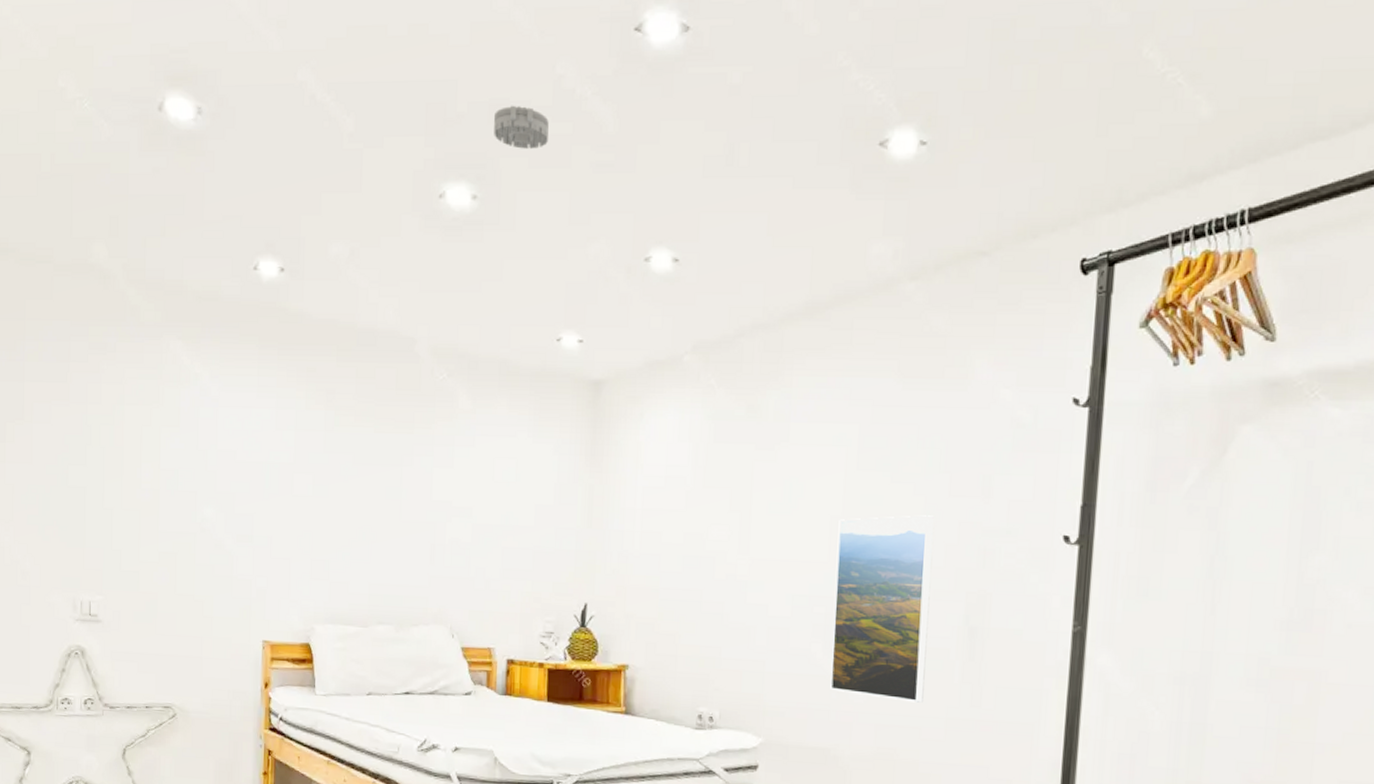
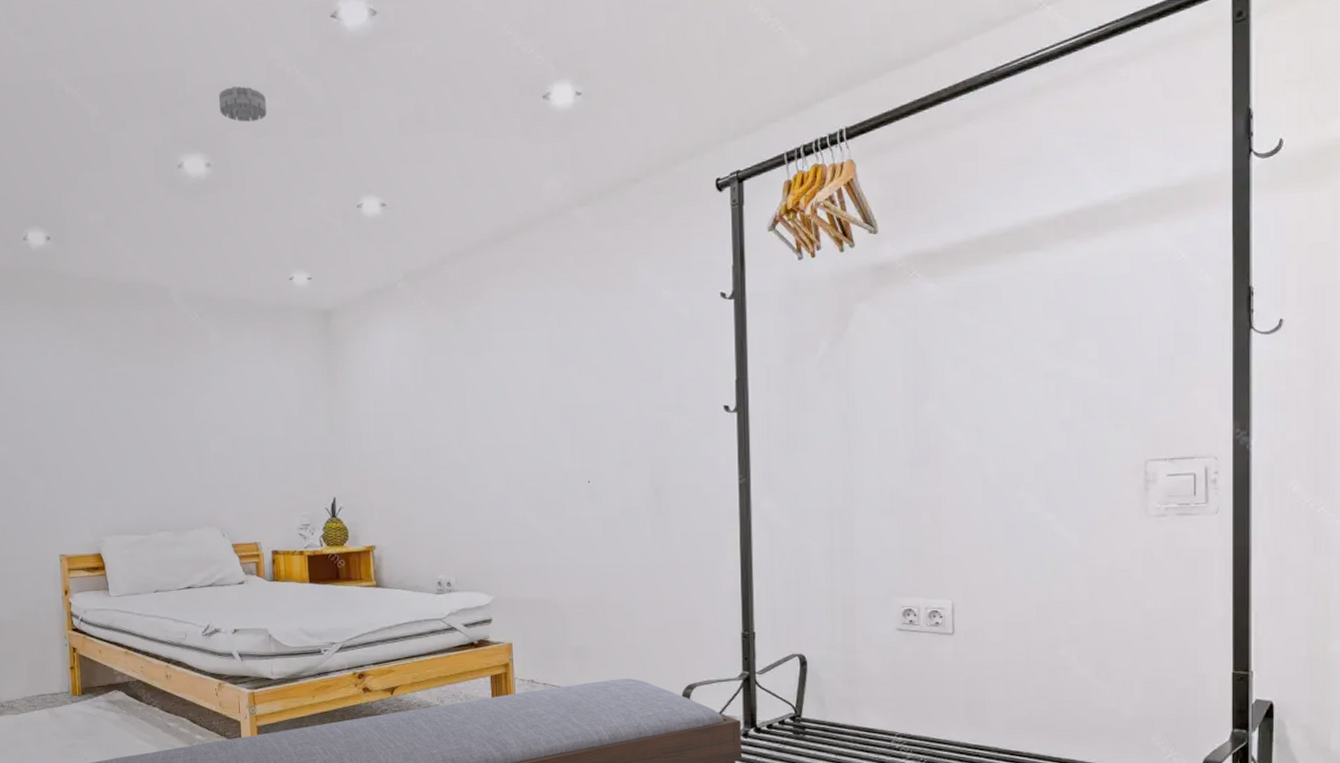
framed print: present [830,515,934,703] -> none [539,398,623,554]

